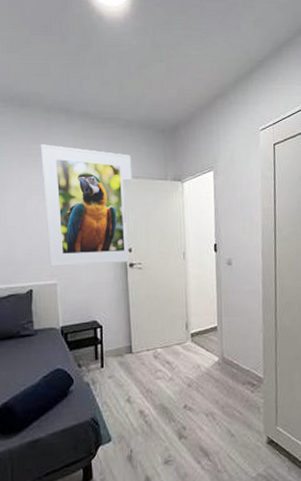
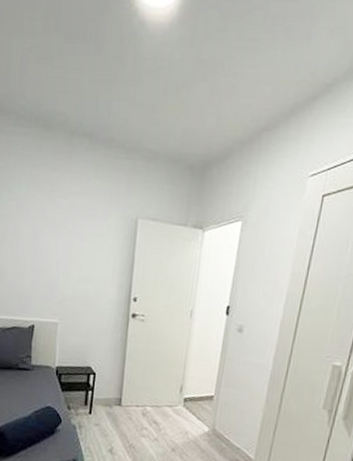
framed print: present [40,144,133,267] -> none [53,172,152,312]

